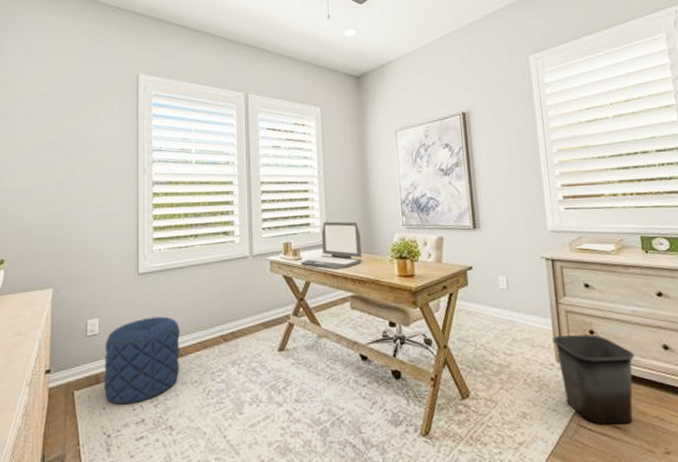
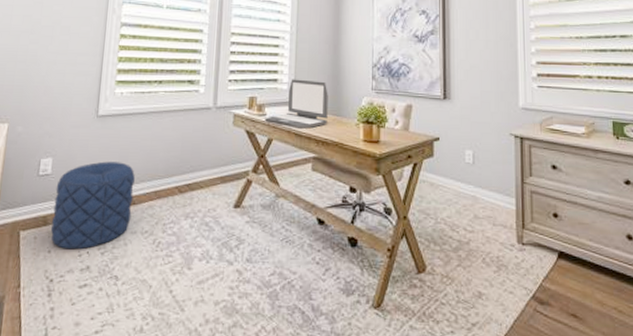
waste bin: present [553,334,635,425] -> none [515,216,598,313]

